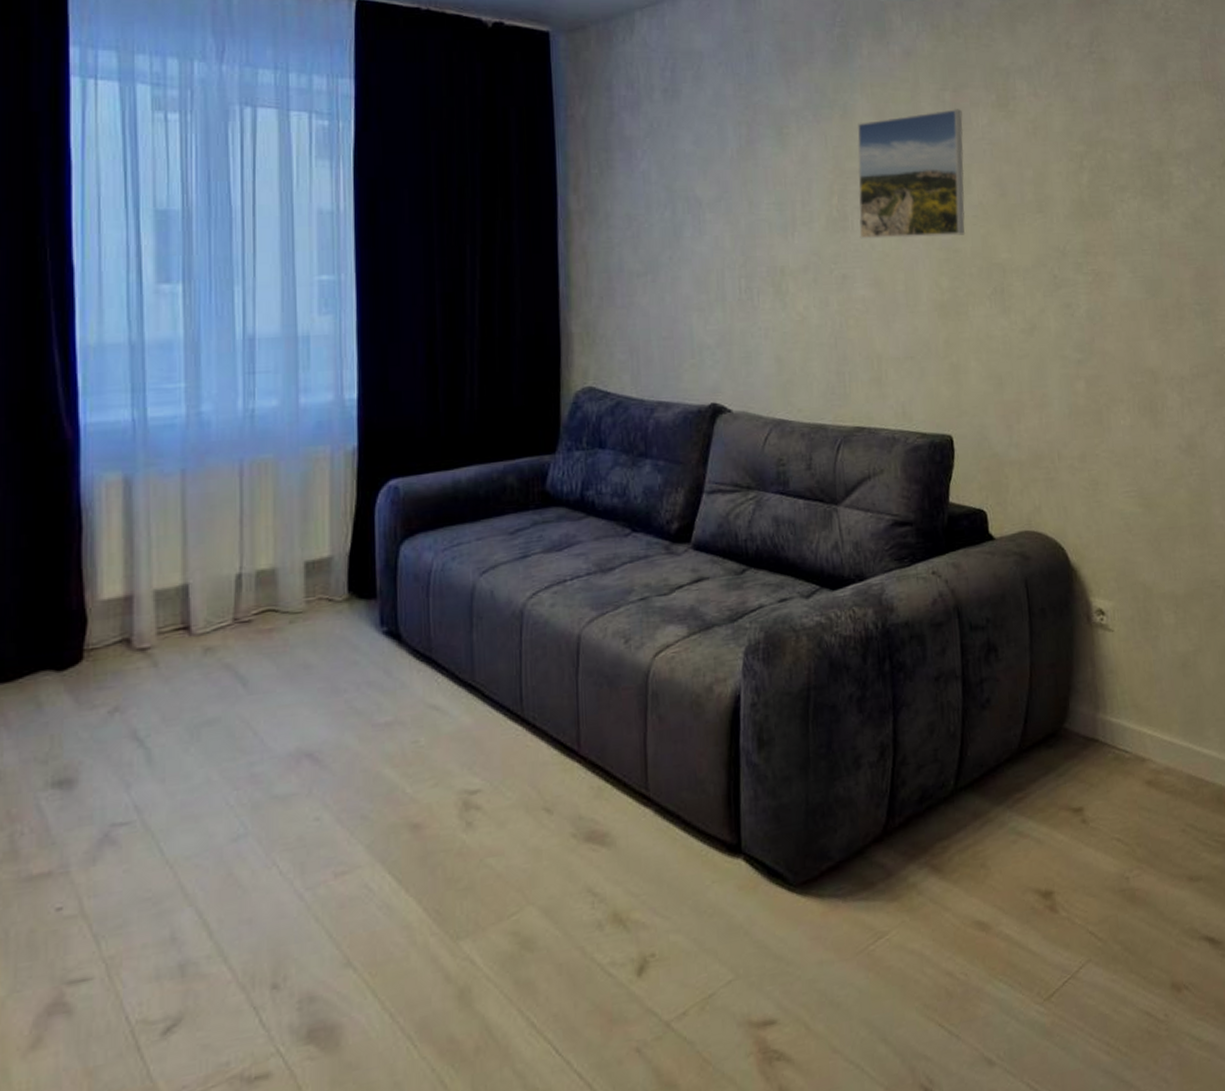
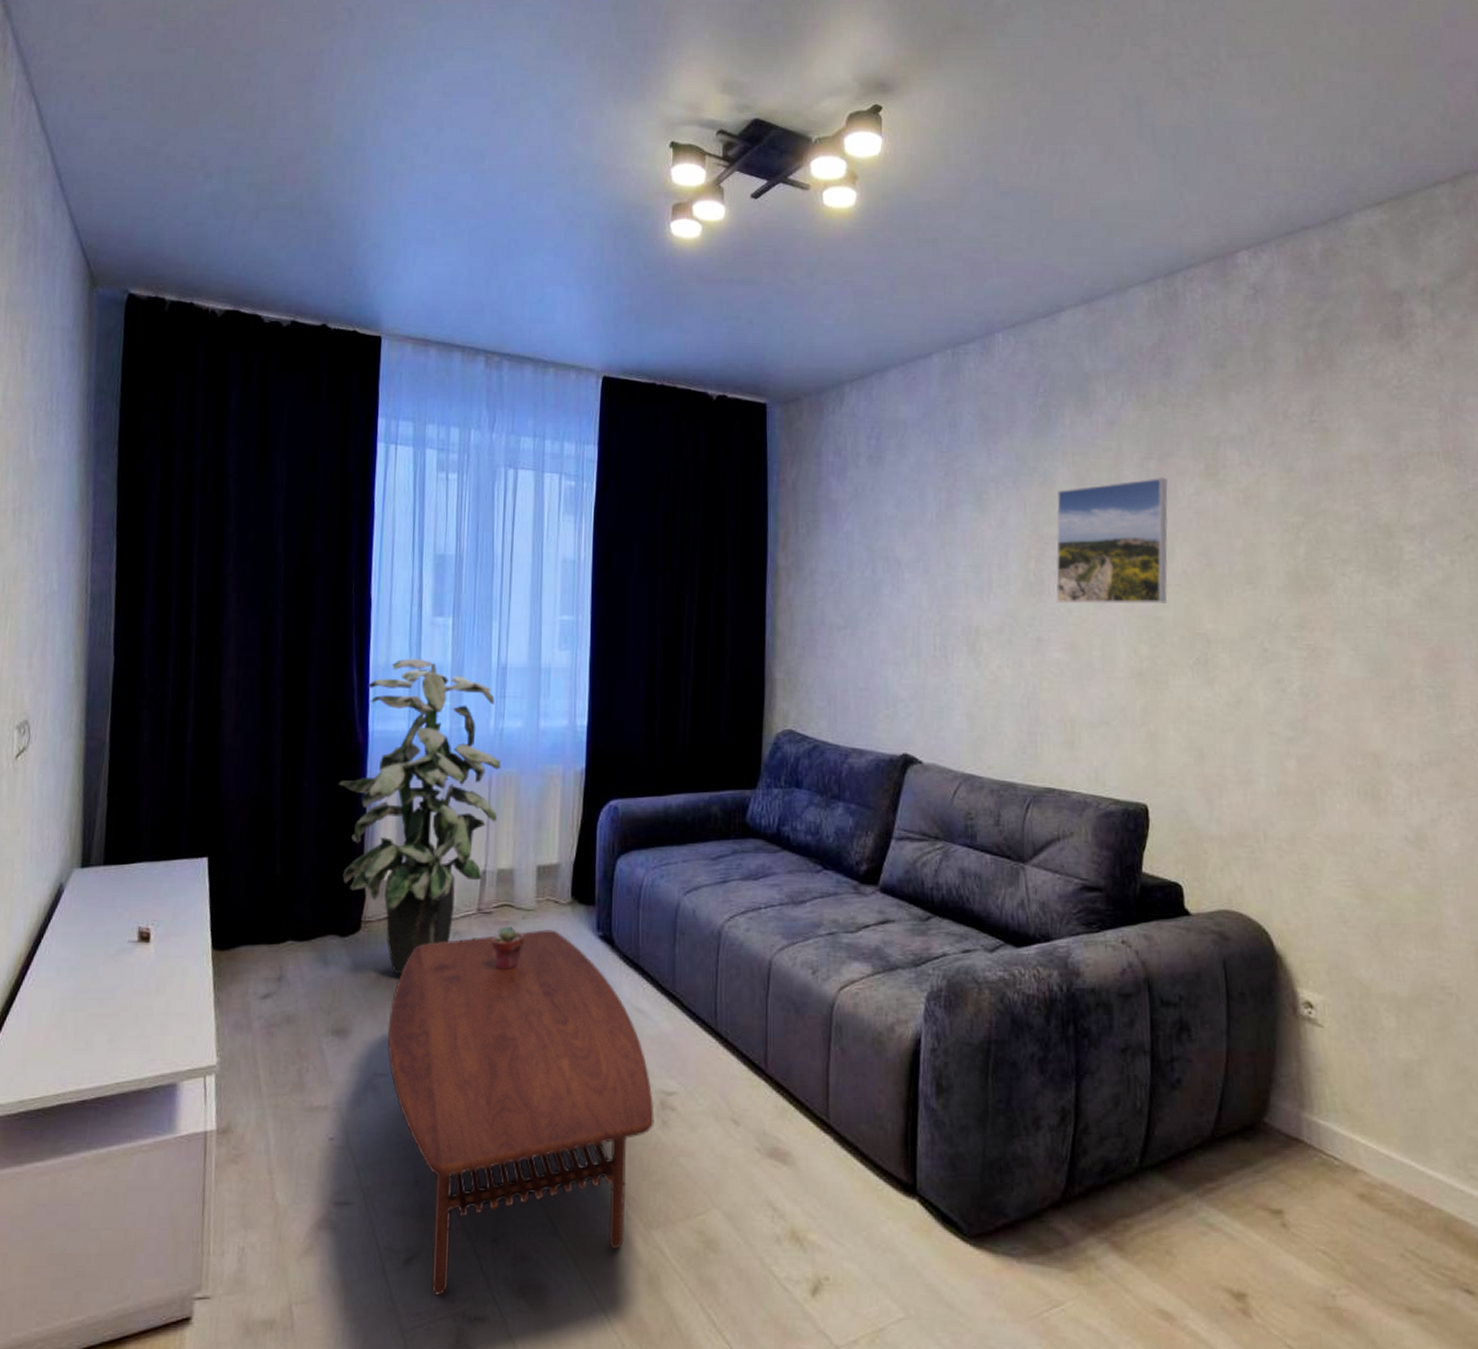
indoor plant: none [42,334,254,706] -> present [338,658,501,974]
coffee table: none [126,631,458,1062] -> present [387,929,655,1296]
potted succulent: none [254,632,293,685] -> present [492,925,524,970]

